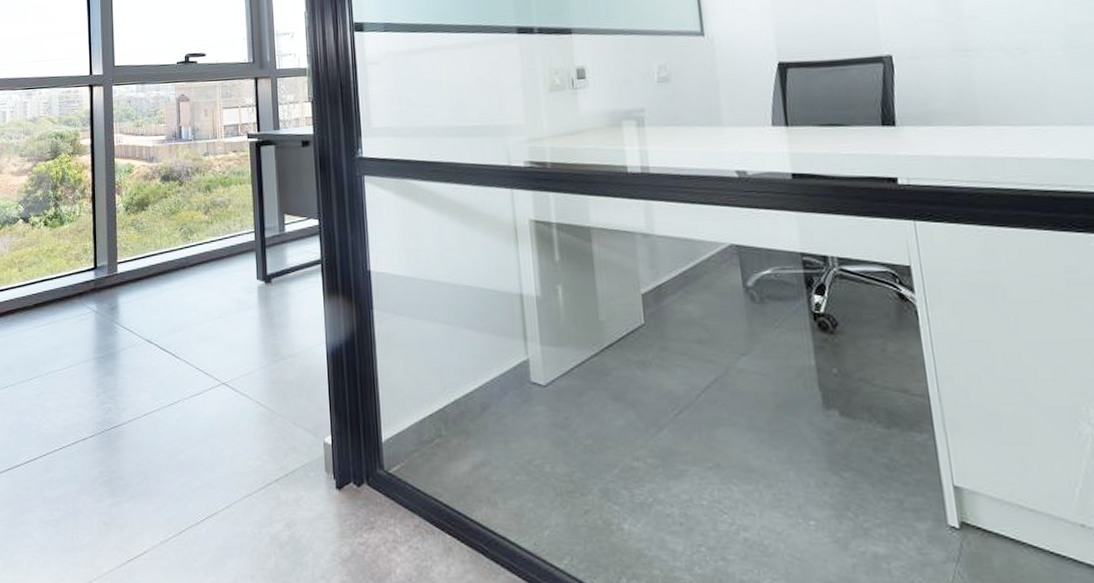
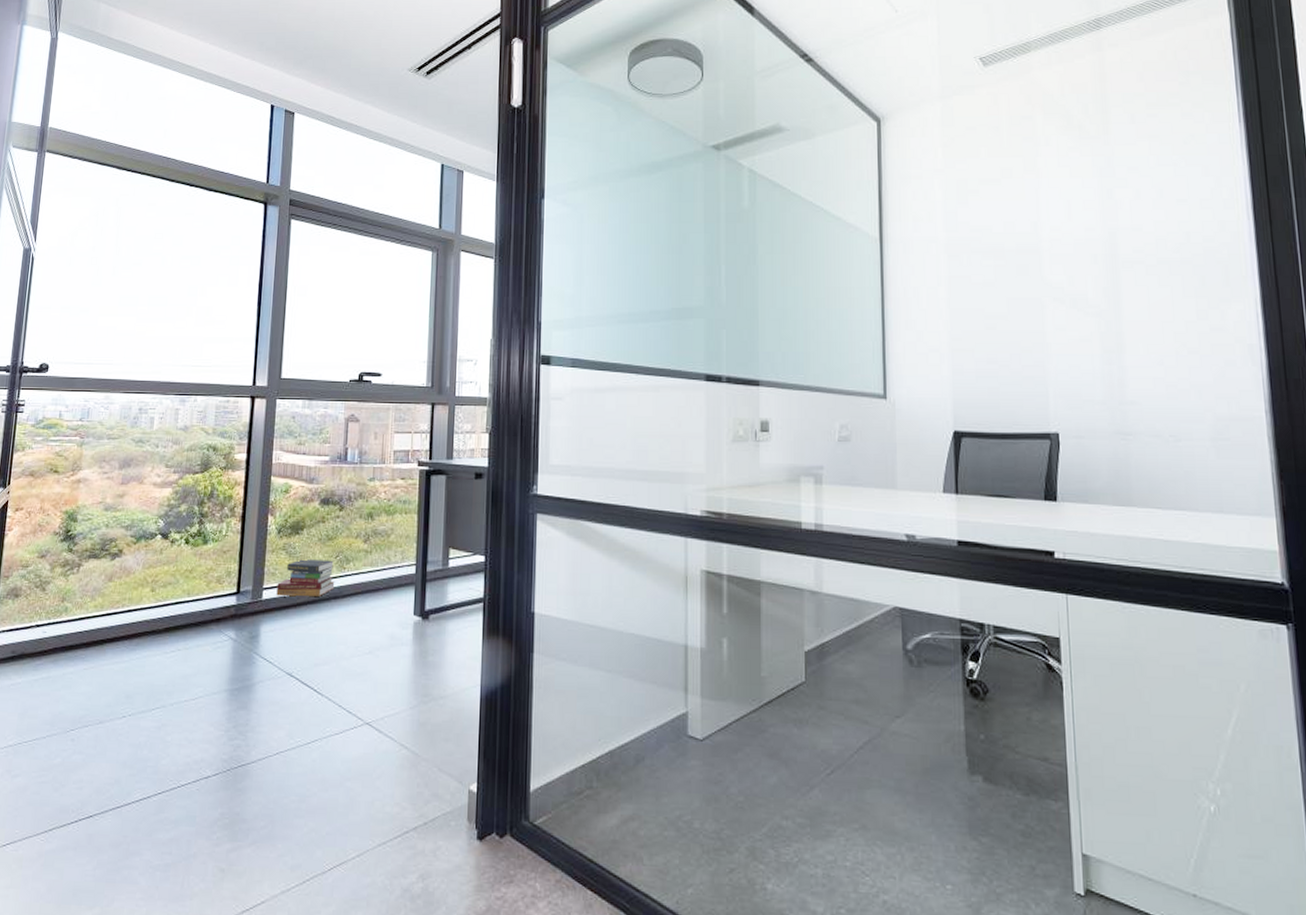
books: none [129,232,182,269] -> present [276,559,335,597]

